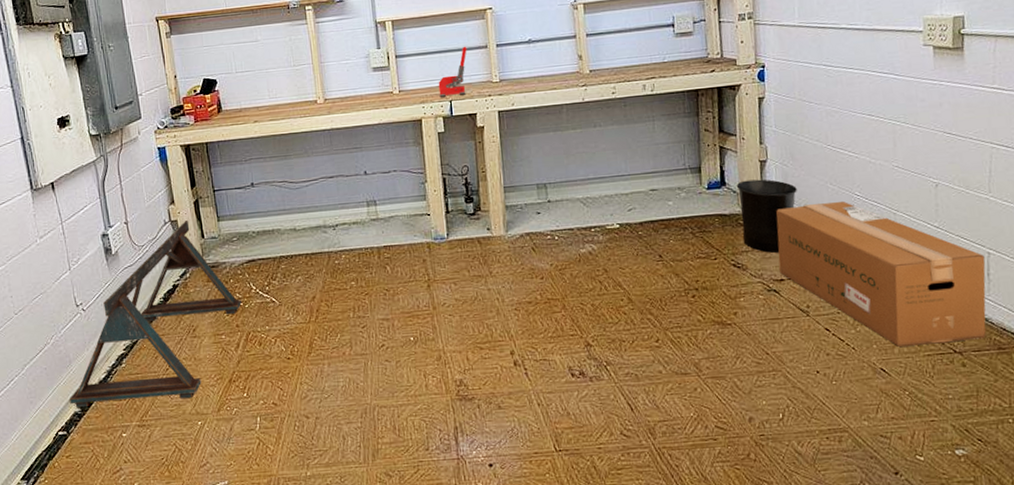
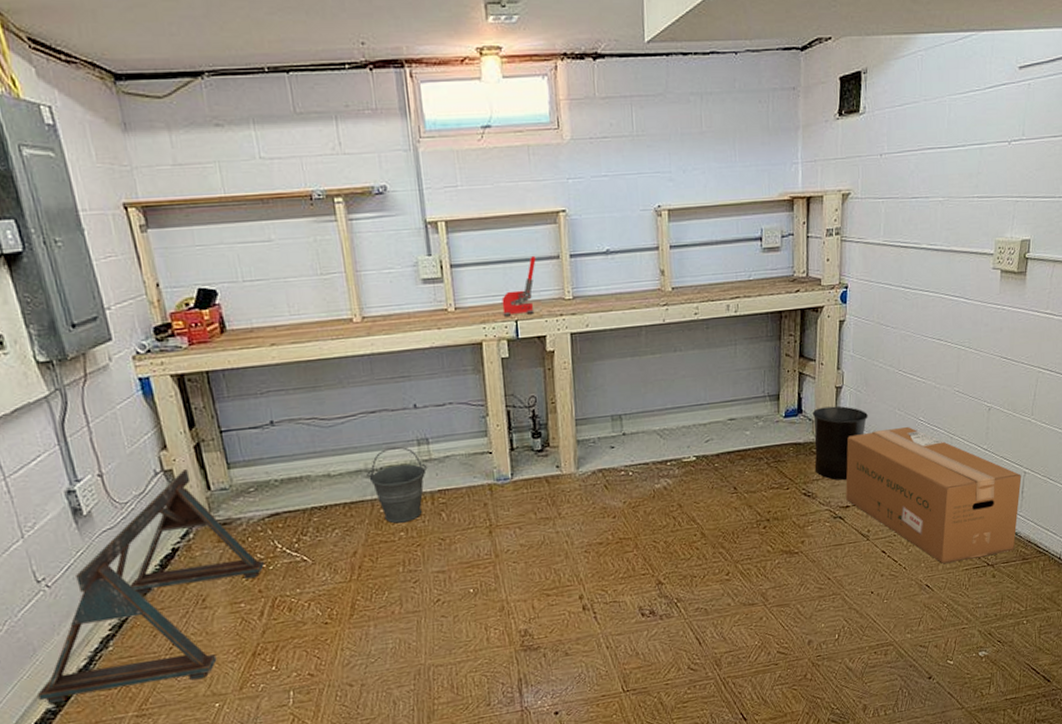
bucket: none [325,206,375,274] -> present [367,446,428,524]

